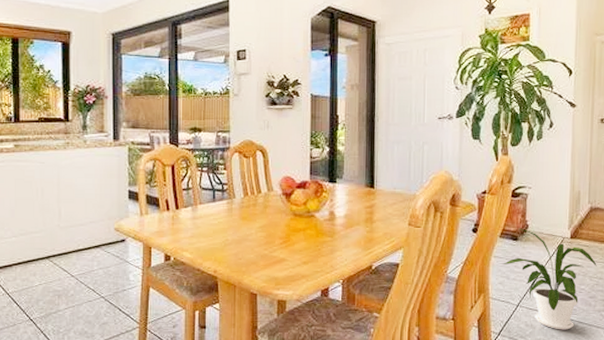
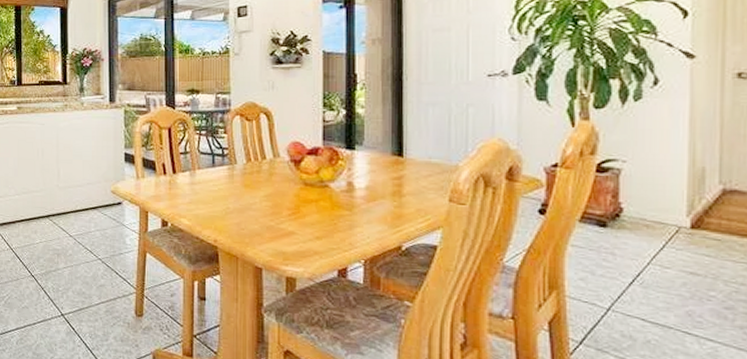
house plant: present [502,228,597,330] -> none [583,211,736,348]

